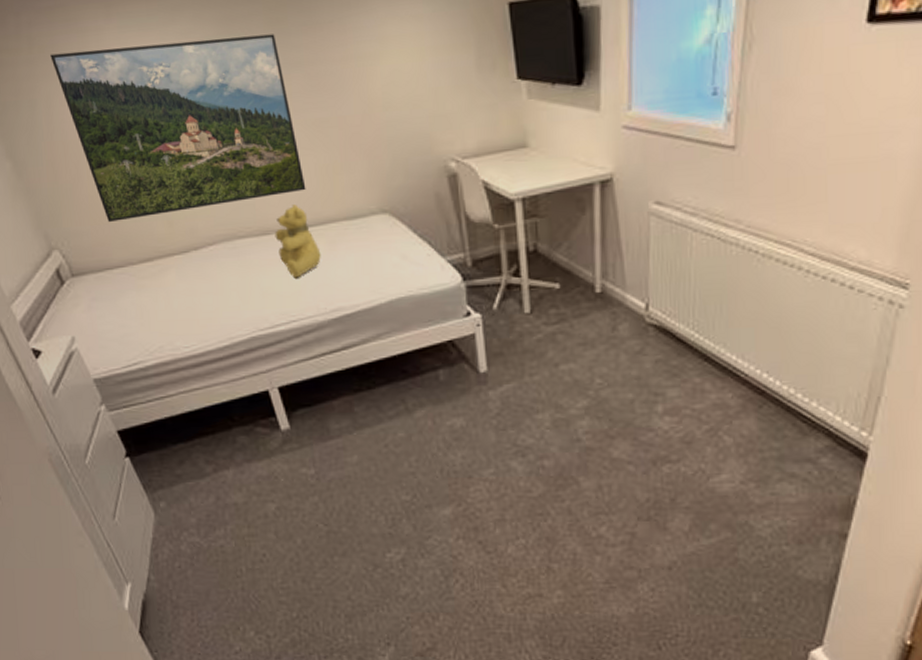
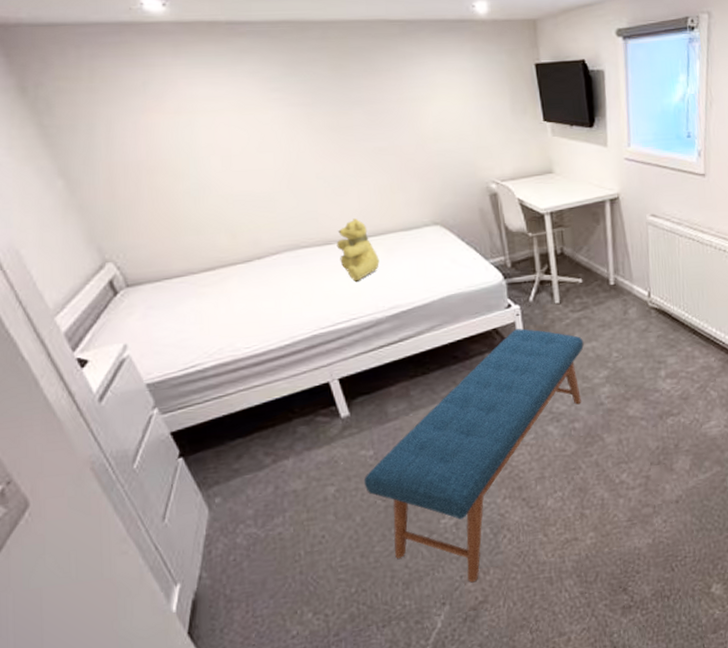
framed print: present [50,34,306,223] -> none [113,77,366,236]
bench: none [304,342,559,626] -> present [363,328,584,583]

